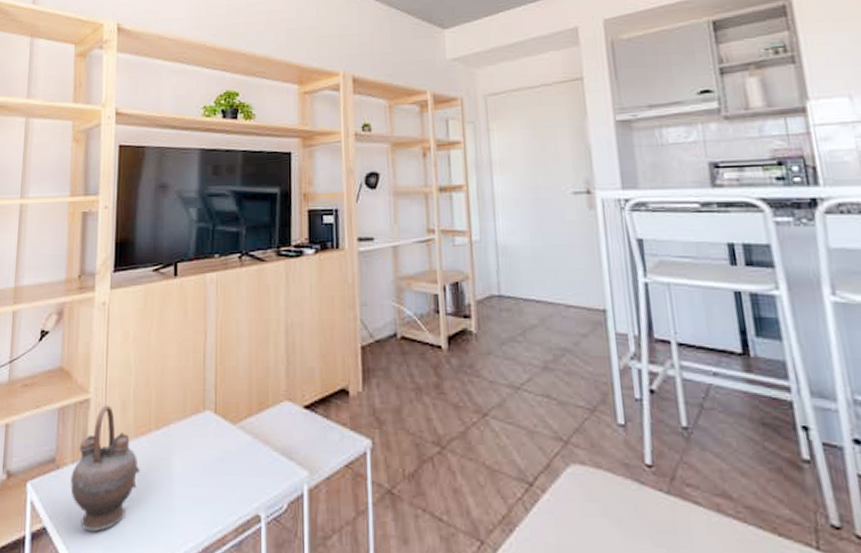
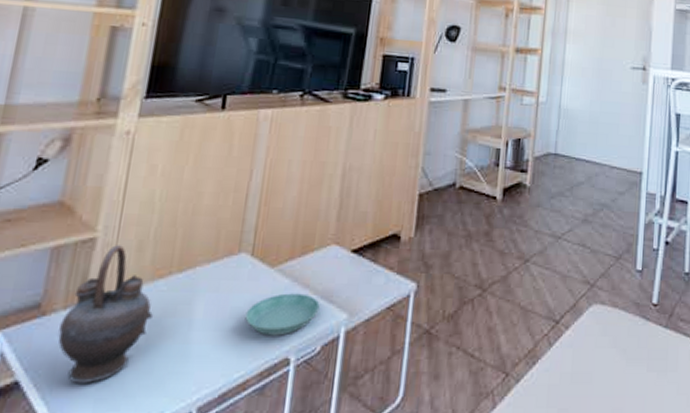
saucer: none [216,450,281,492] -> present [245,293,320,336]

